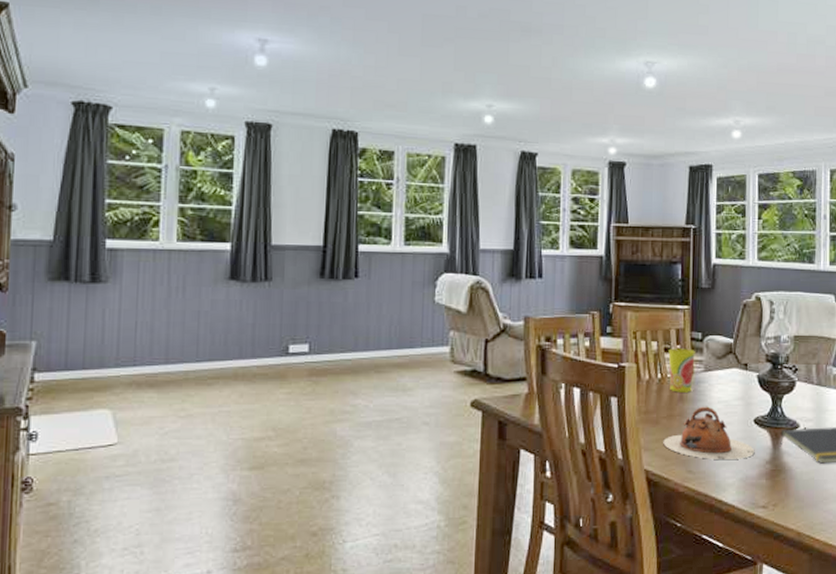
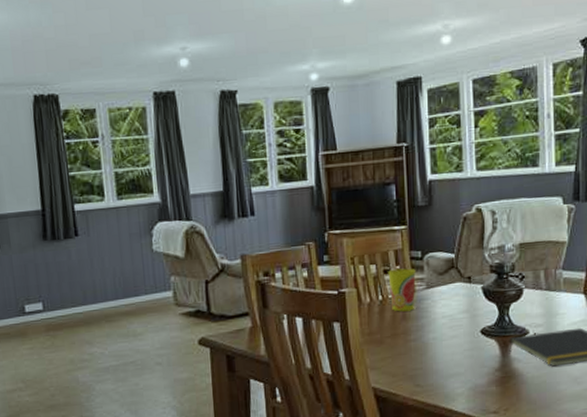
teapot: present [663,406,755,459] -> none [389,322,483,372]

